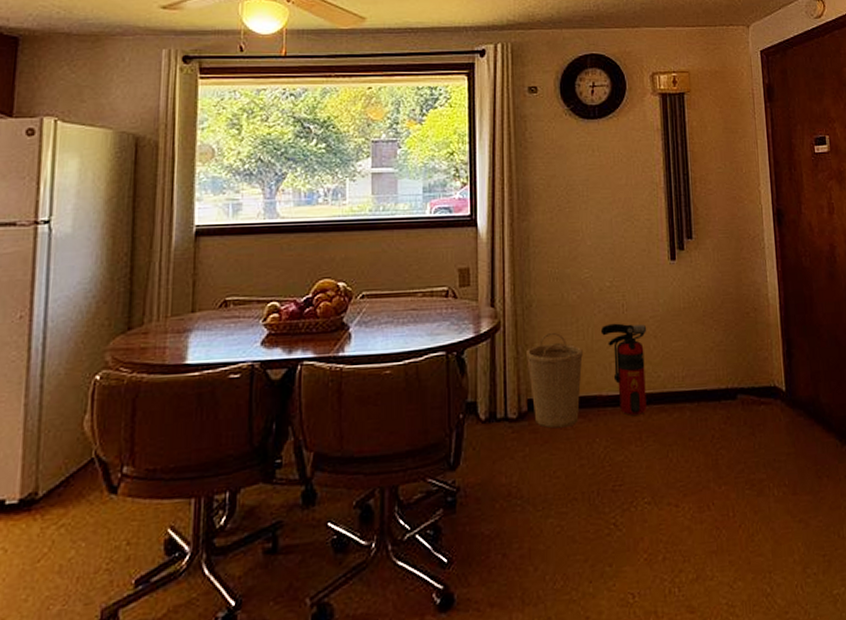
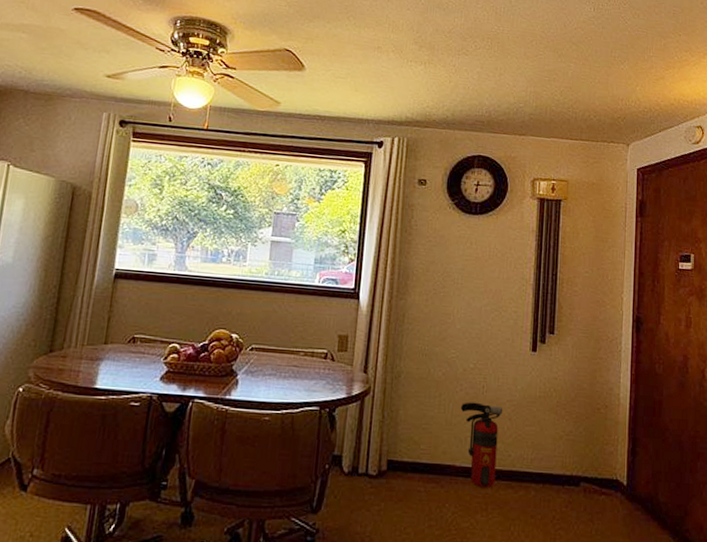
basket: present [526,332,583,429] -> none [391,402,442,490]

